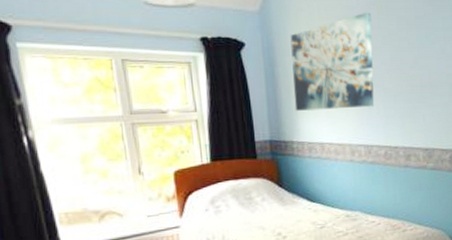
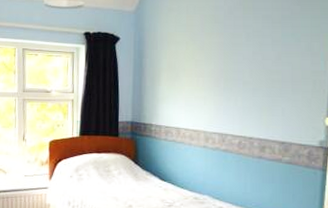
wall art: present [290,12,374,111] -> none [157,11,237,98]

